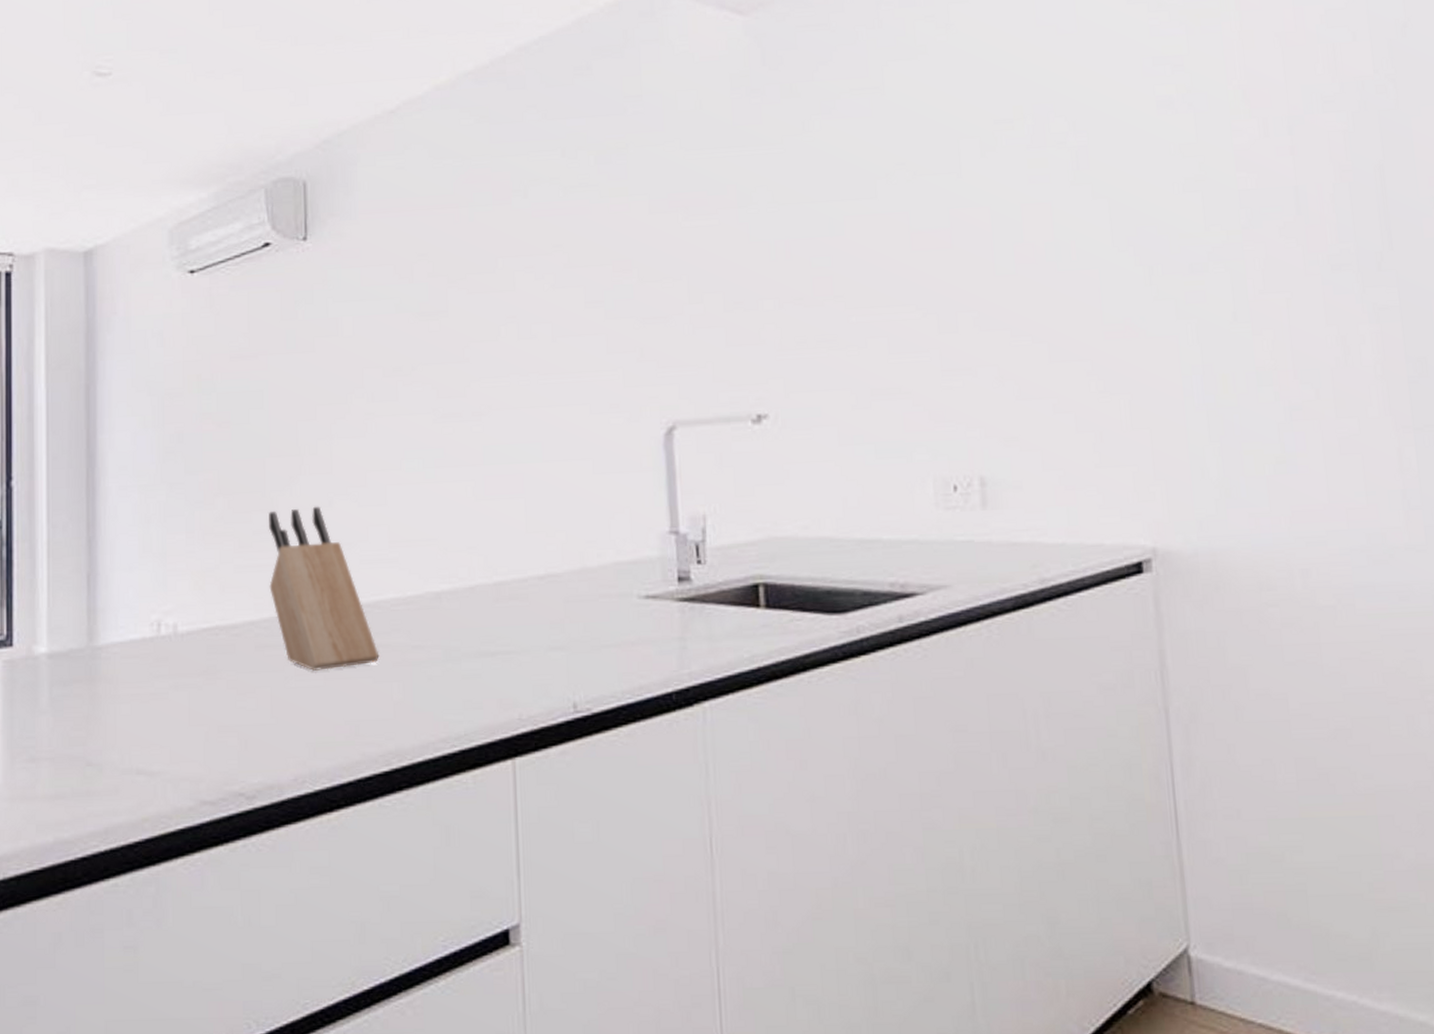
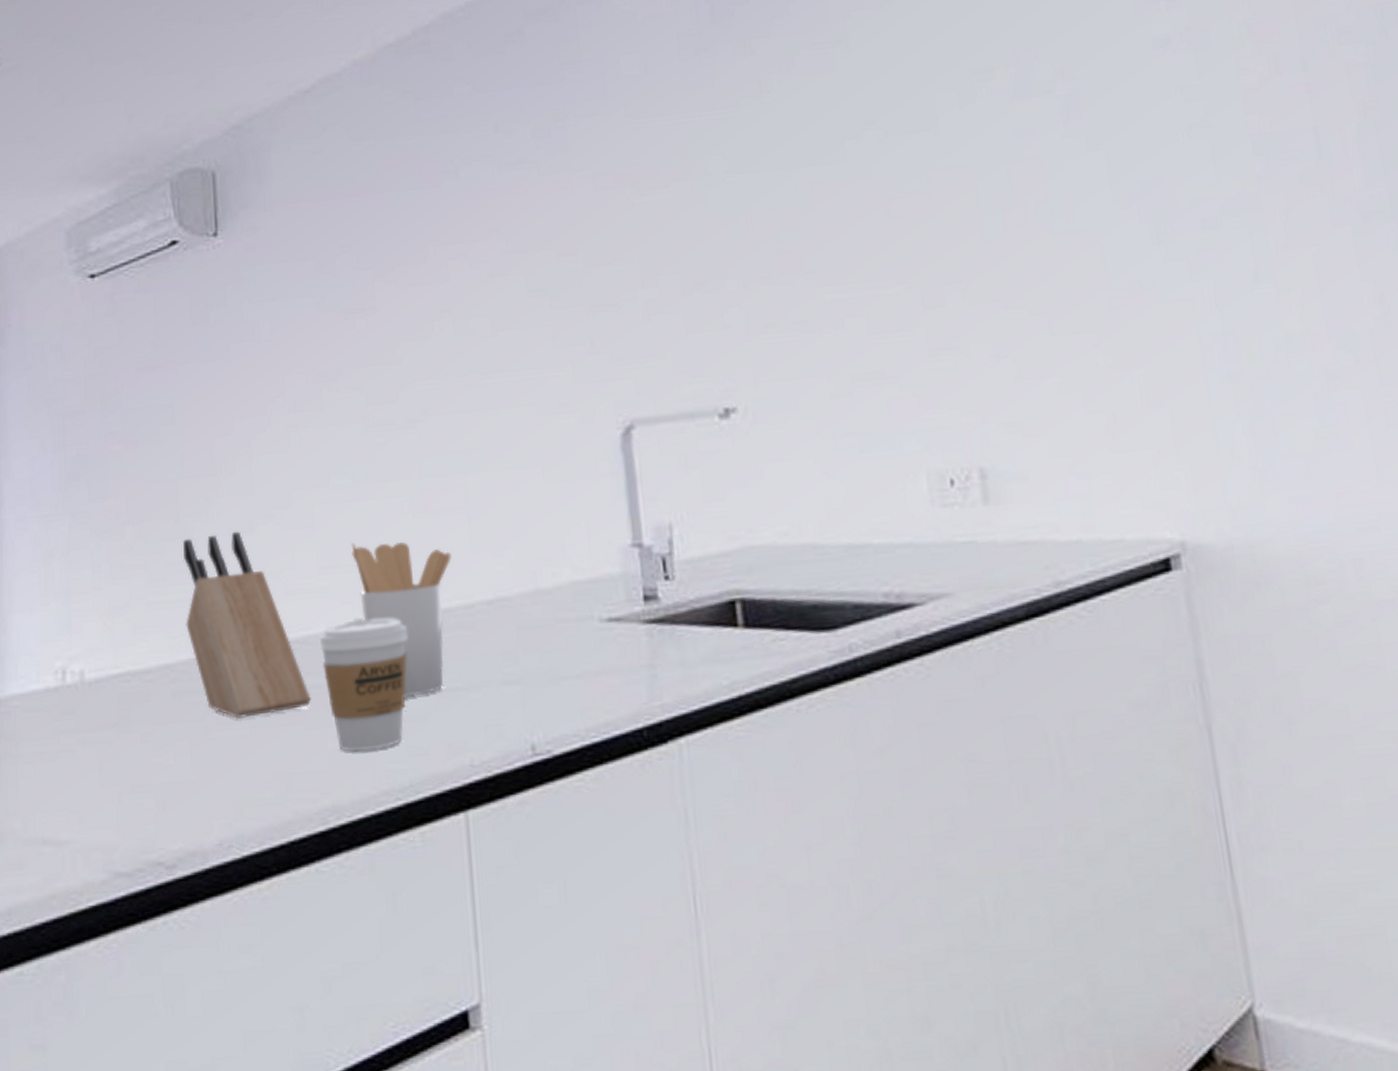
coffee cup: none [388,587,468,703] -> present [319,617,409,752]
utensil holder: none [419,520,509,658] -> present [351,542,452,697]

